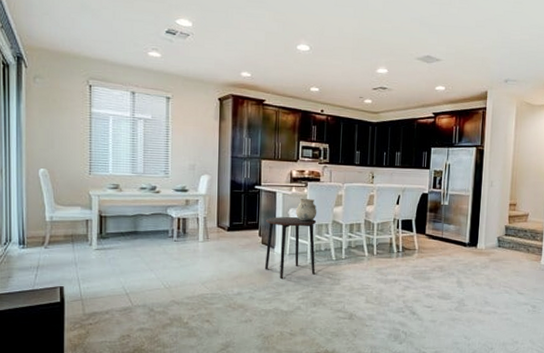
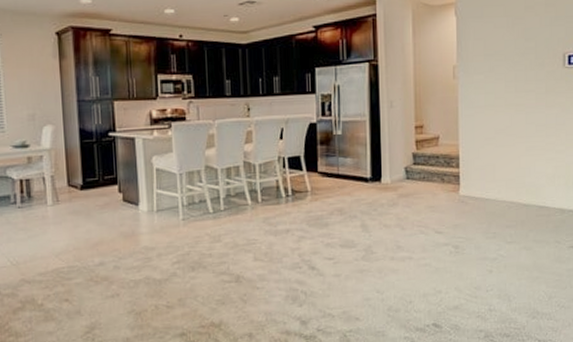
side table: present [264,216,317,279] -> none [125,165,190,241]
ceramic pot: present [295,198,317,222] -> none [159,141,186,170]

